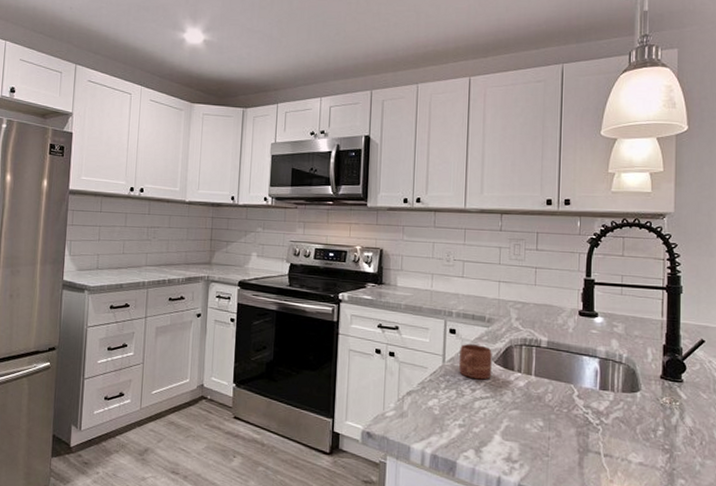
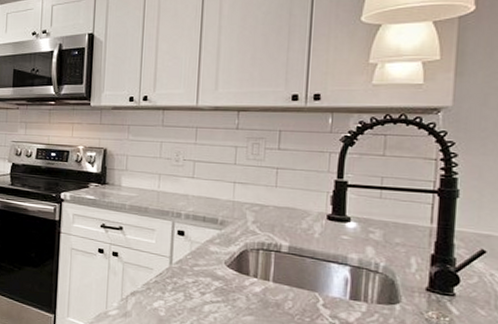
mug: present [459,344,492,380] -> none [187,246,225,284]

